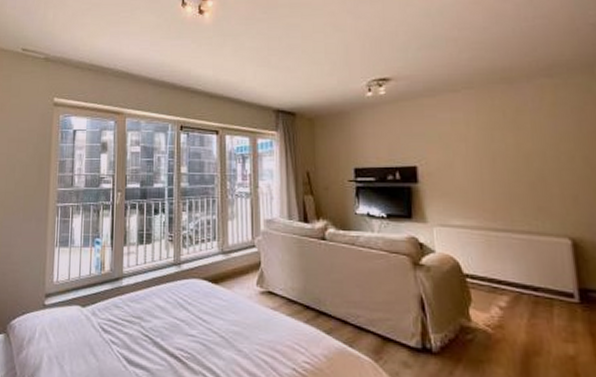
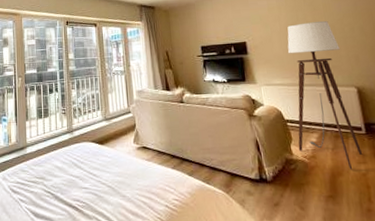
floor lamp: none [474,144,571,350] -> present [287,20,362,170]

